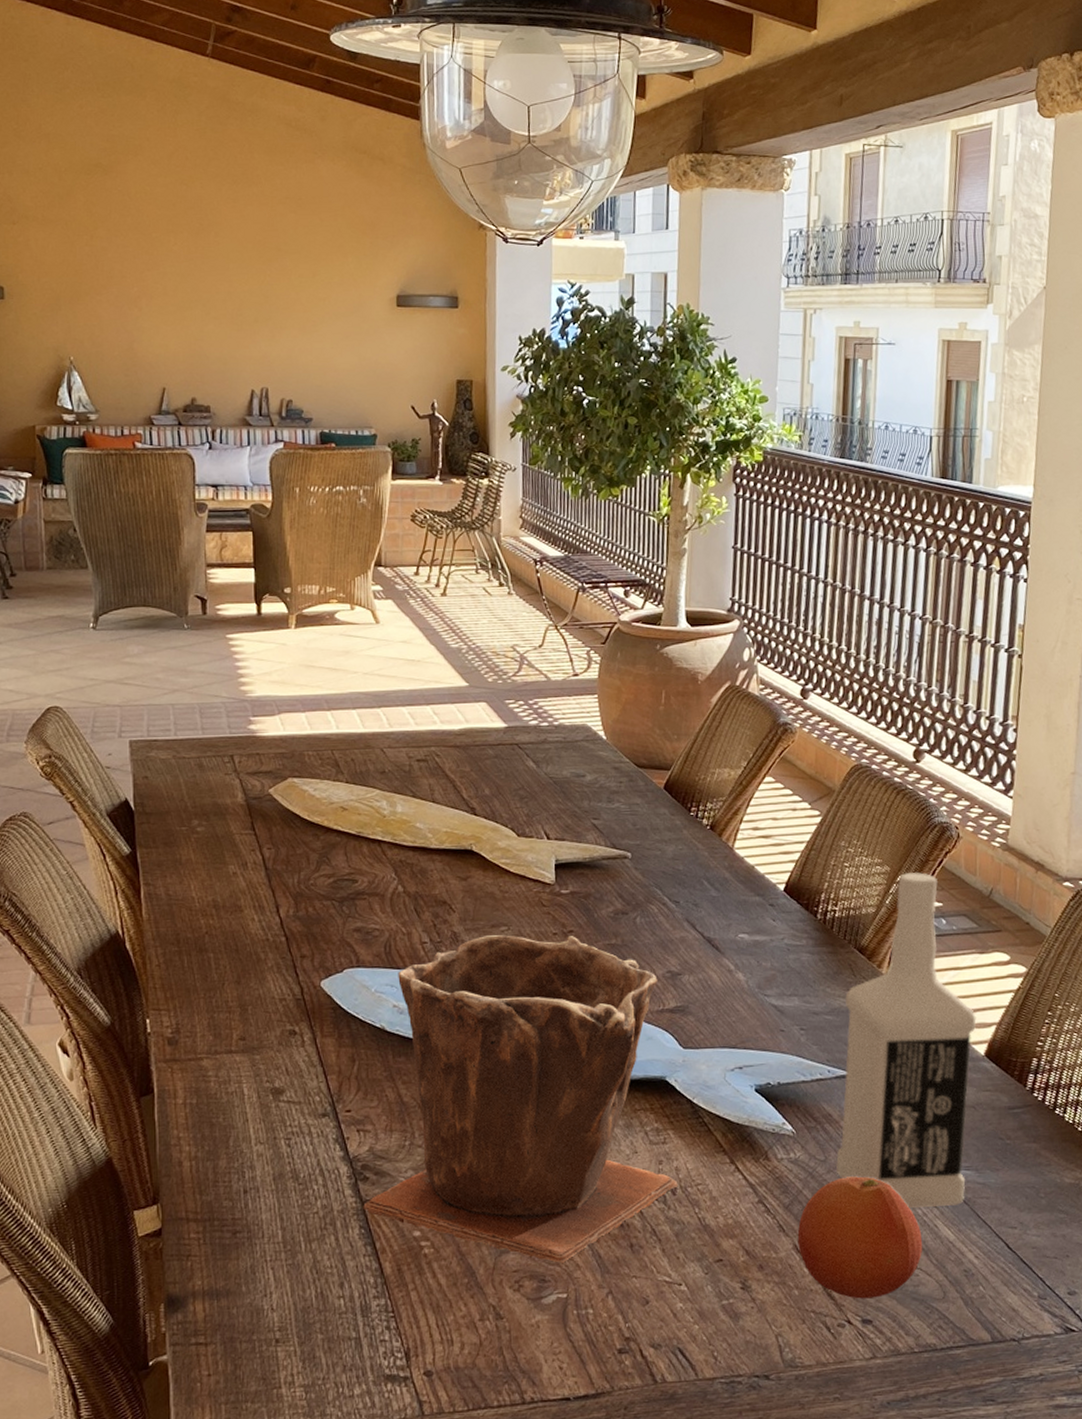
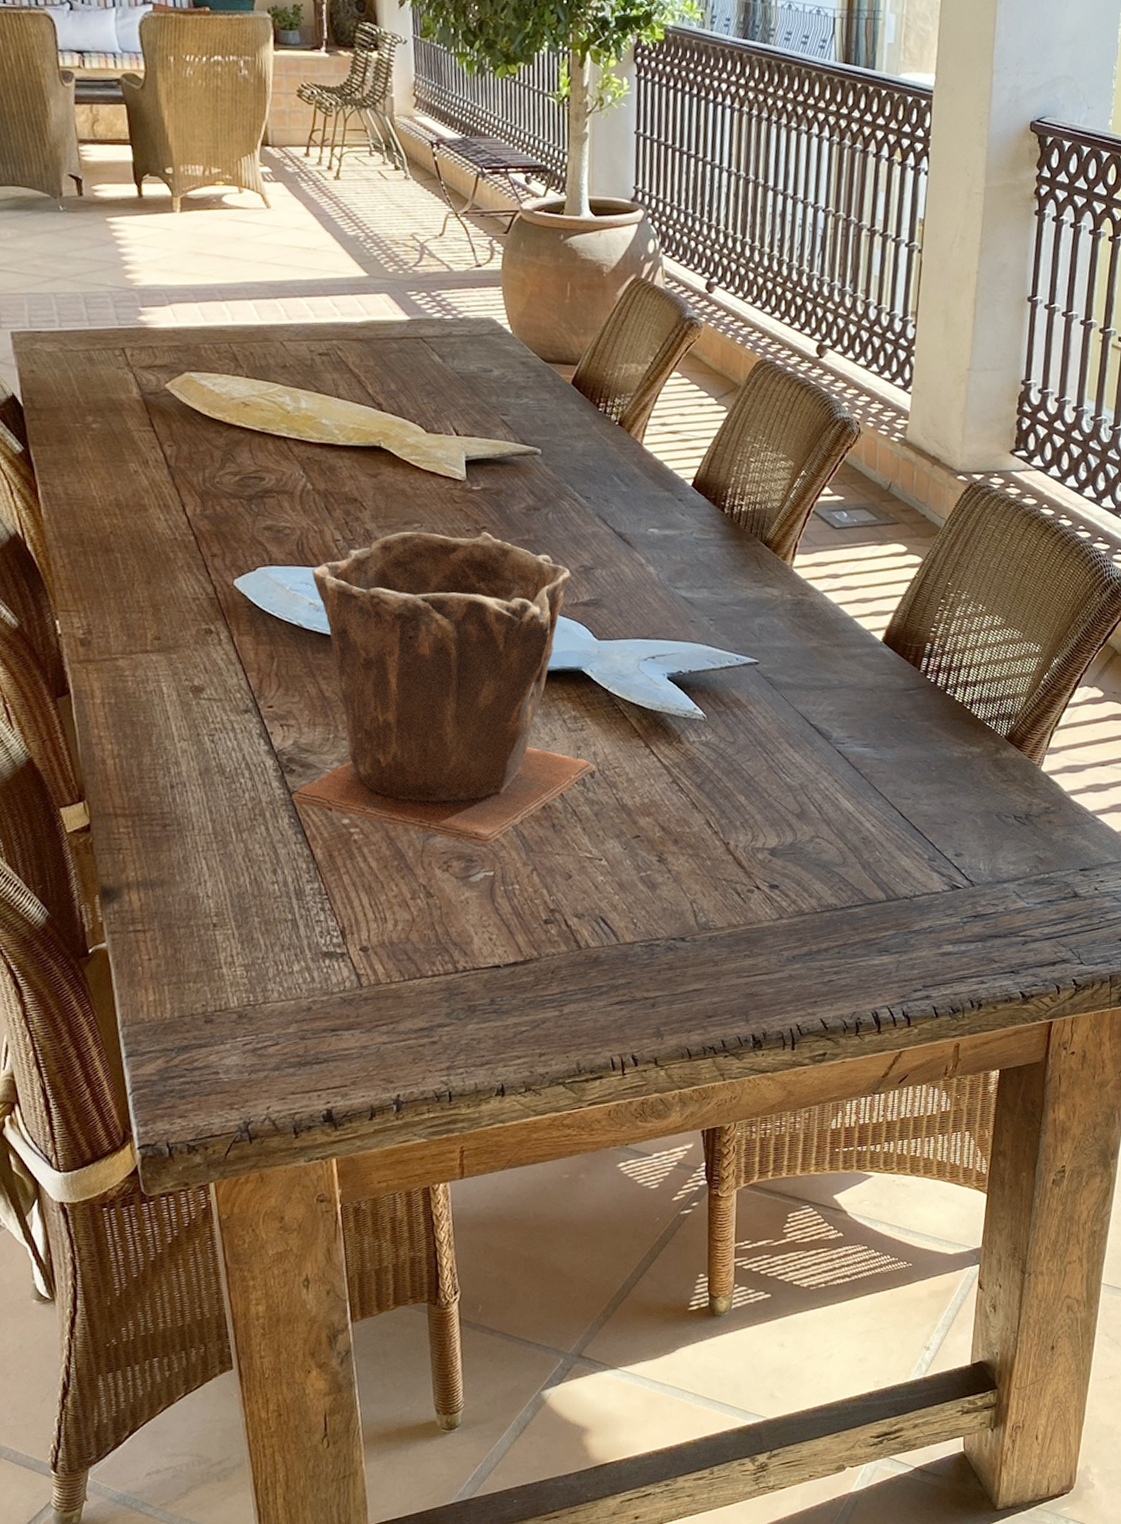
fruit: present [797,1176,923,1299] -> none [709,755,825,867]
vodka: present [835,872,977,1208] -> none [744,467,875,783]

